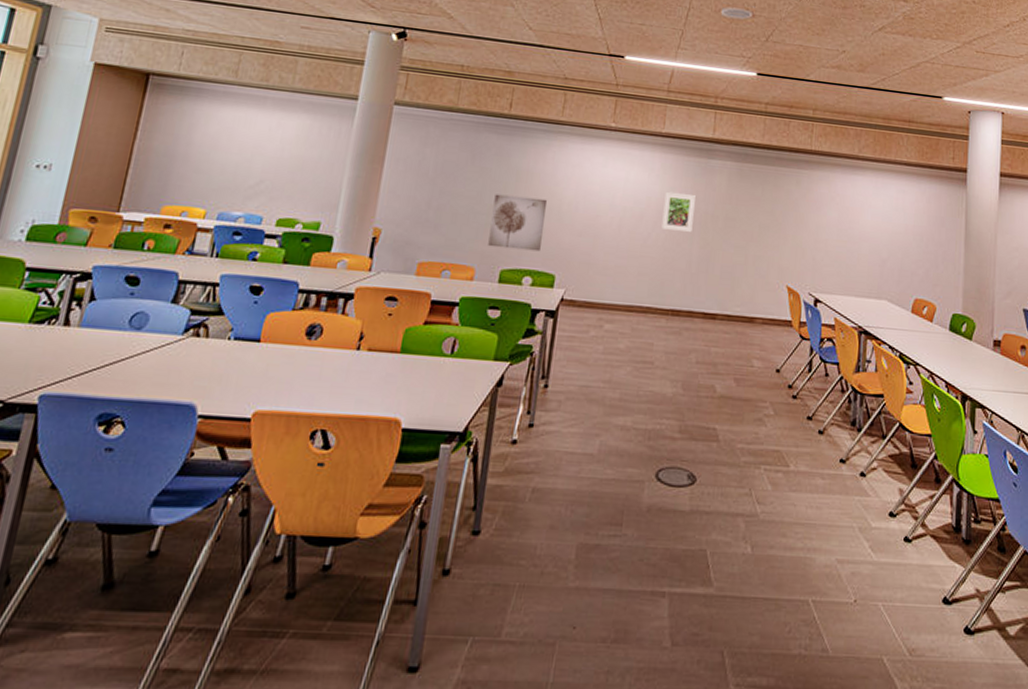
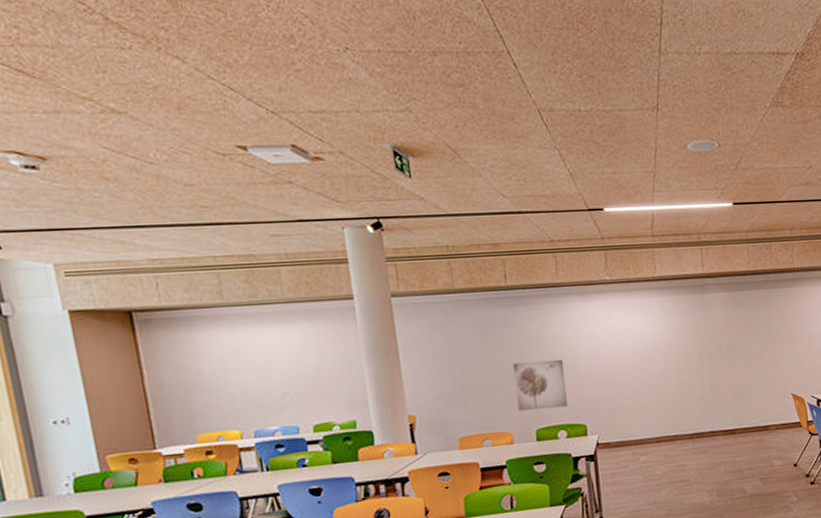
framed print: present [661,191,696,232] -> none [669,328,700,366]

